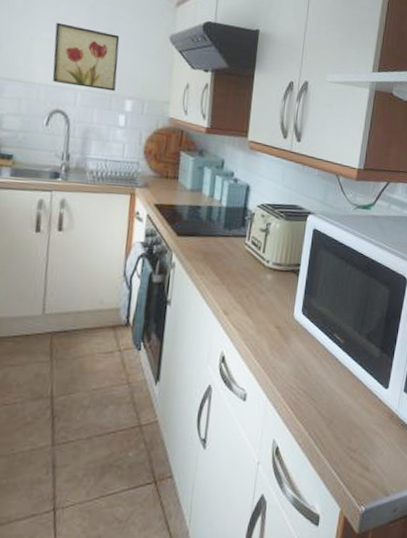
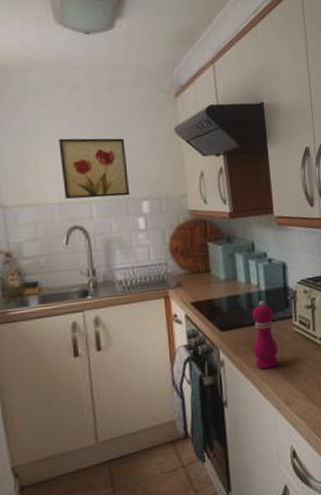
pepper mill: none [204,215,229,279] -> present [252,300,279,370]

